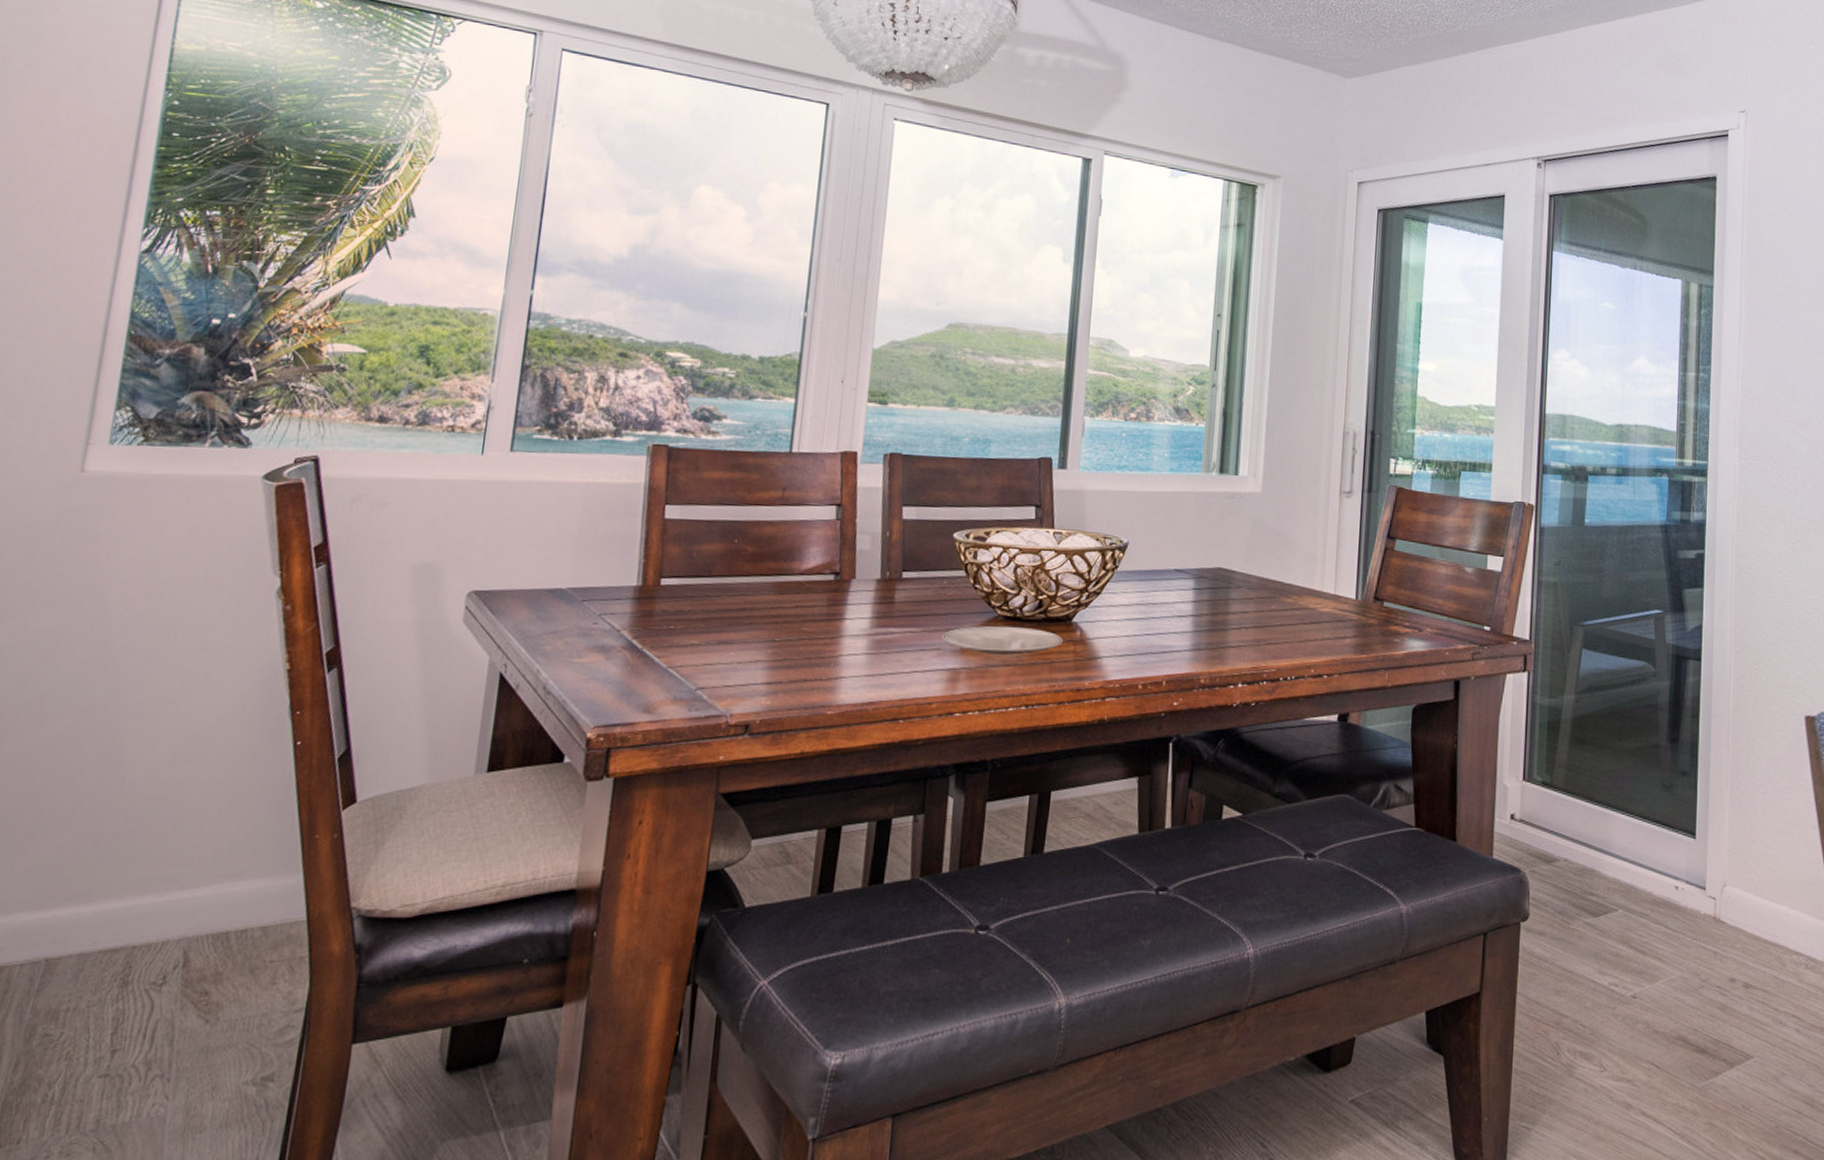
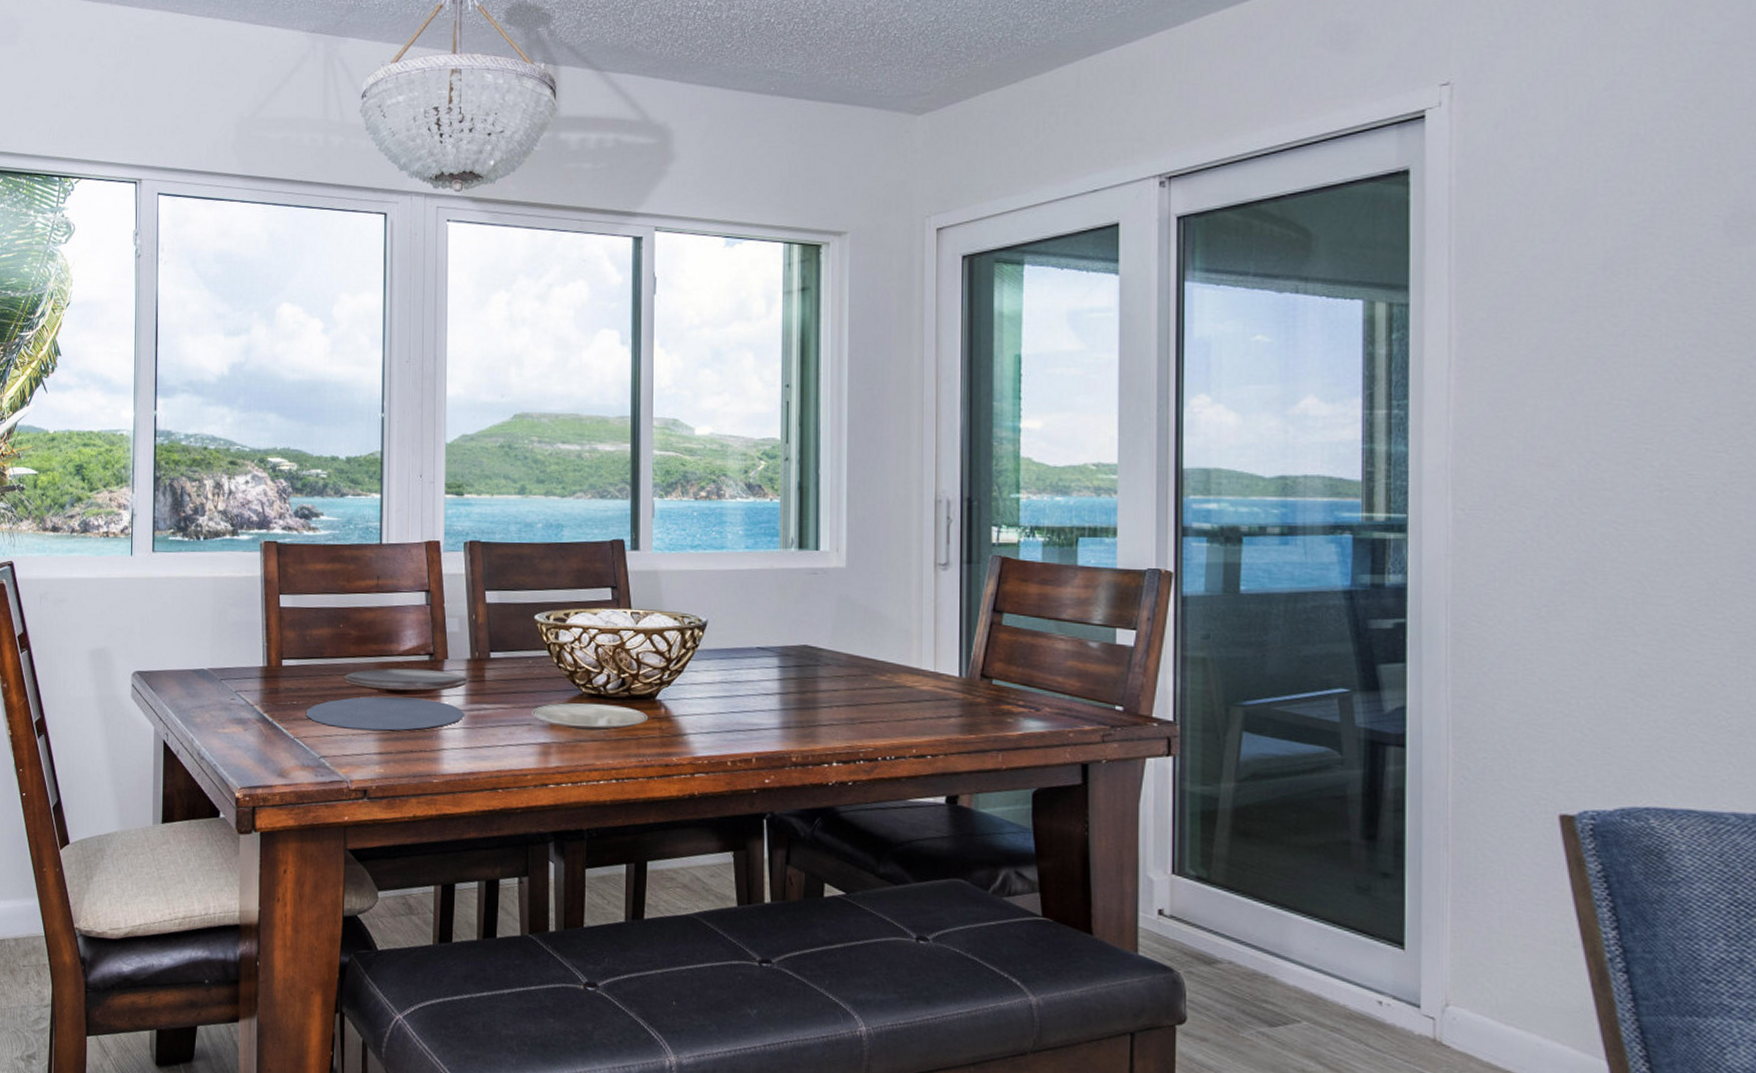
placemat: none [683,619,869,659] -> present [305,696,465,732]
plate: none [732,588,876,619] -> present [342,668,468,696]

